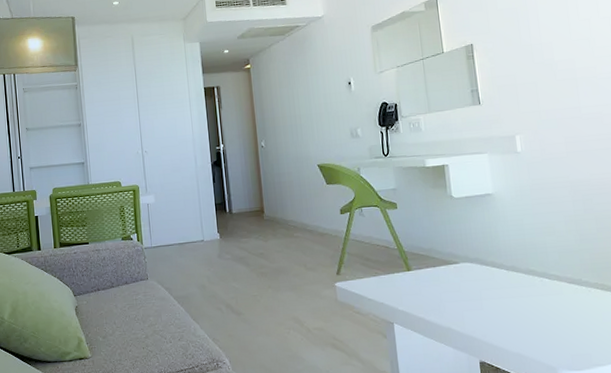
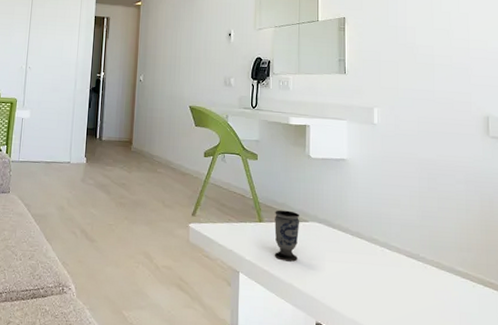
cup: none [422,255,452,306] -> present [274,210,300,262]

